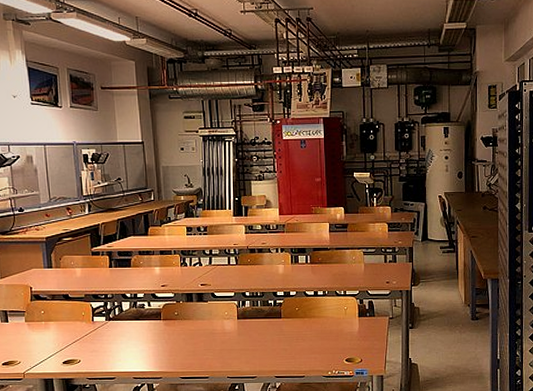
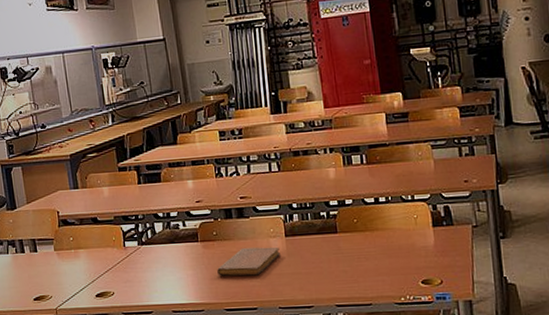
notebook: none [176,327,232,350] -> present [217,247,280,276]

